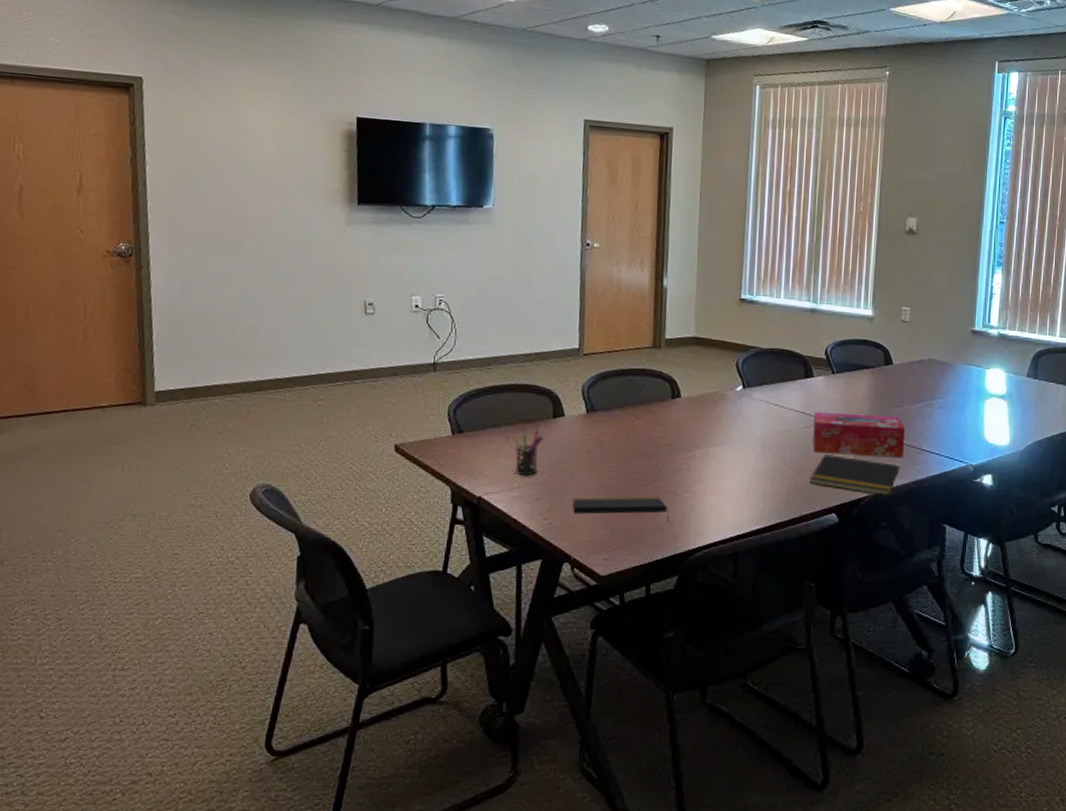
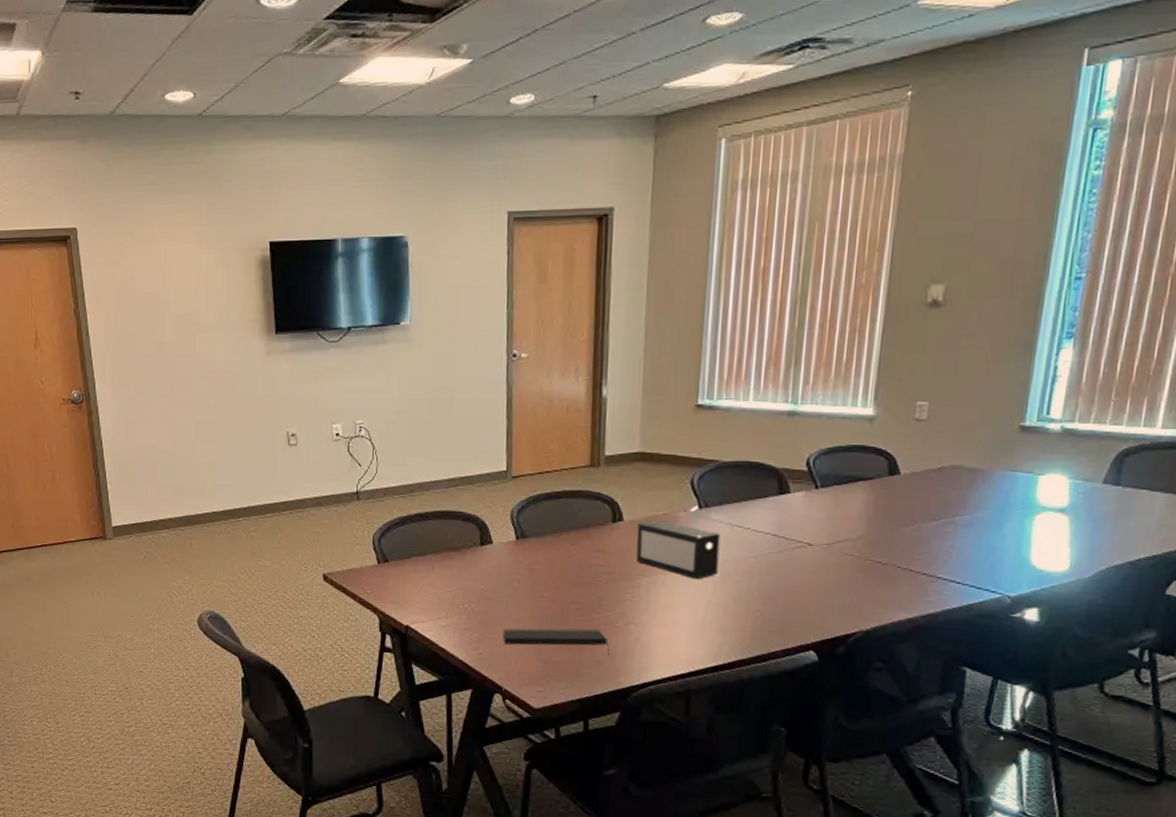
pen holder: present [511,429,544,476] -> none [437,557,471,606]
speaker: none [692,397,761,451] -> present [636,519,721,580]
notepad: present [810,455,900,495] -> none [781,584,905,631]
tissue box: present [813,411,906,458] -> none [787,533,915,588]

